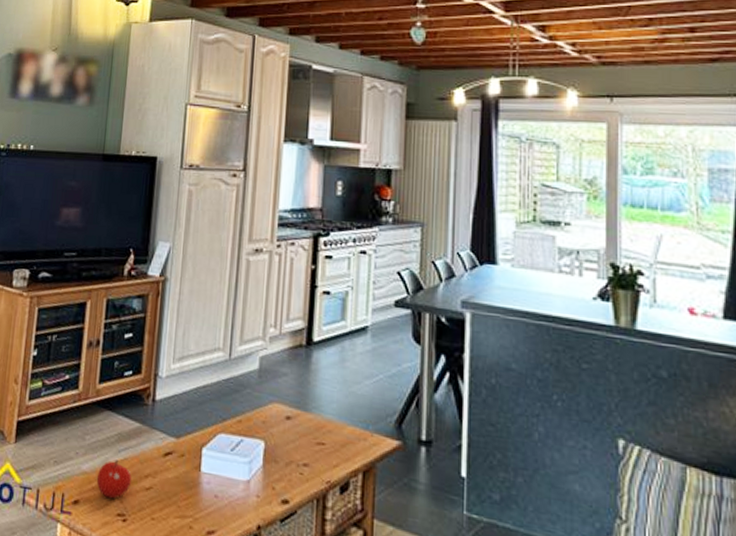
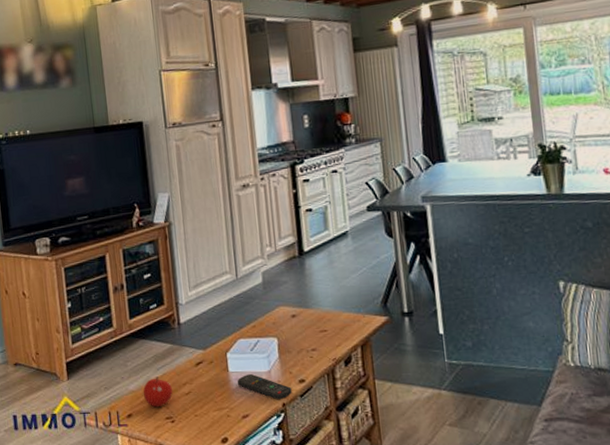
remote control: none [209,479,271,521] -> present [238,373,292,400]

